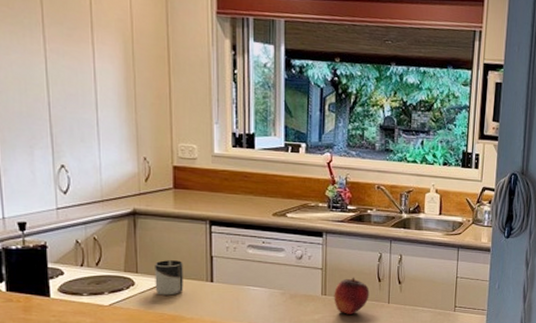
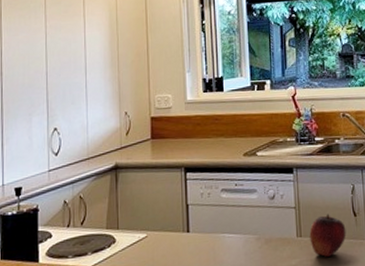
cup: present [155,260,183,296] -> none [134,212,161,252]

